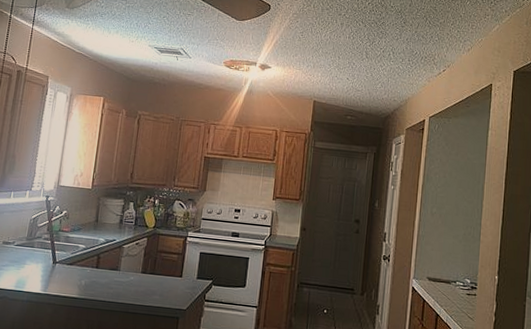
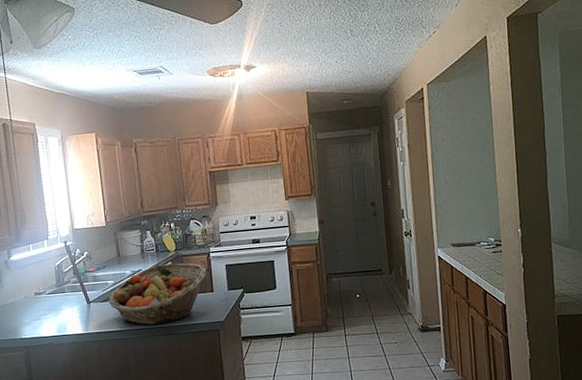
fruit basket: none [74,238,180,300] -> present [108,263,207,325]

